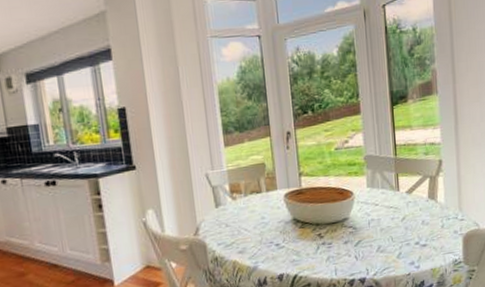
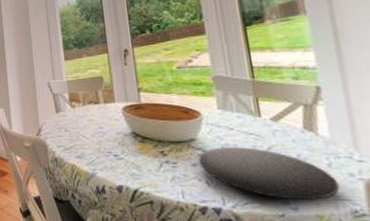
plate: none [349,219,447,261] -> present [198,147,340,201]

